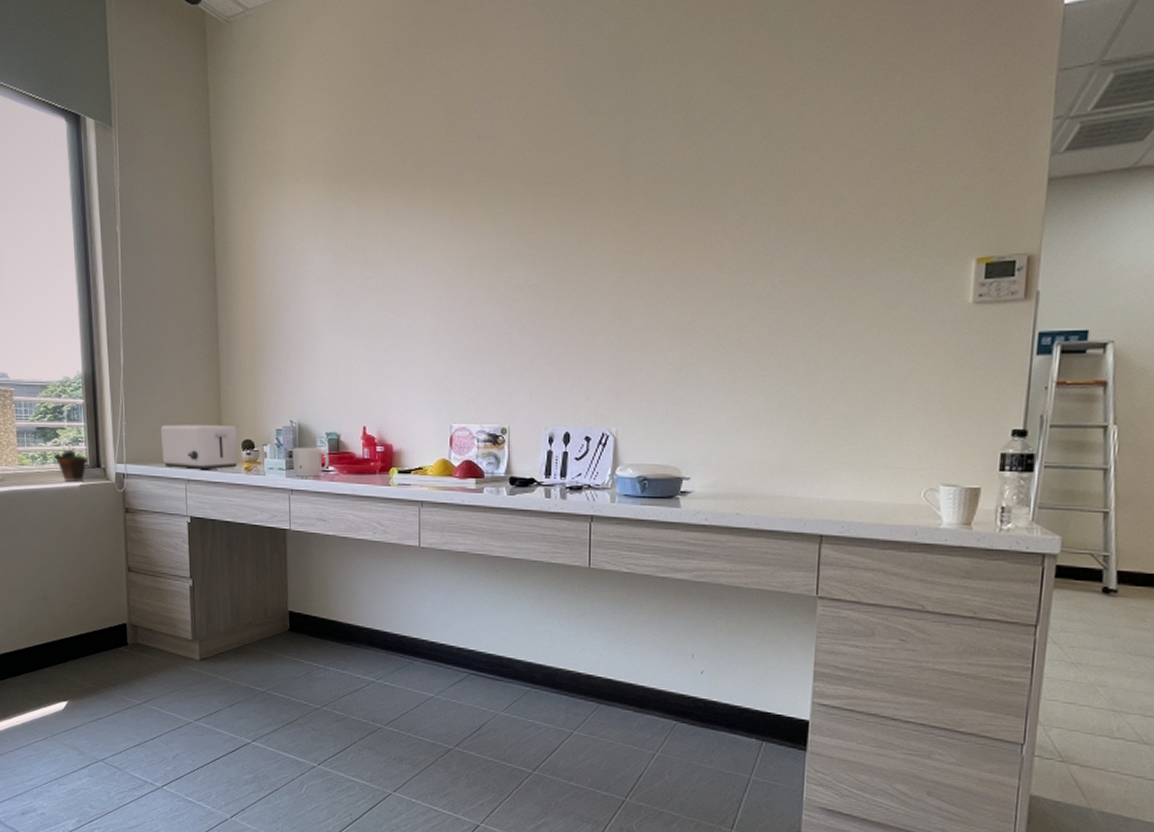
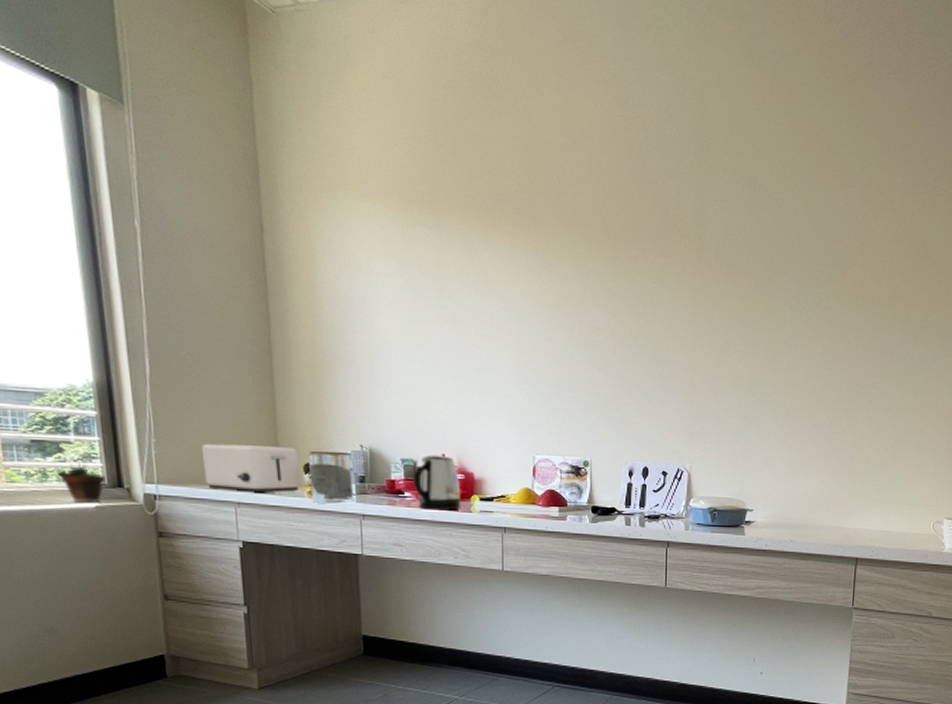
jar: none [246,427,284,479] -> present [308,450,354,504]
mug: present [292,447,330,477] -> none [362,472,406,503]
kettle: none [336,427,381,484] -> present [413,454,462,511]

